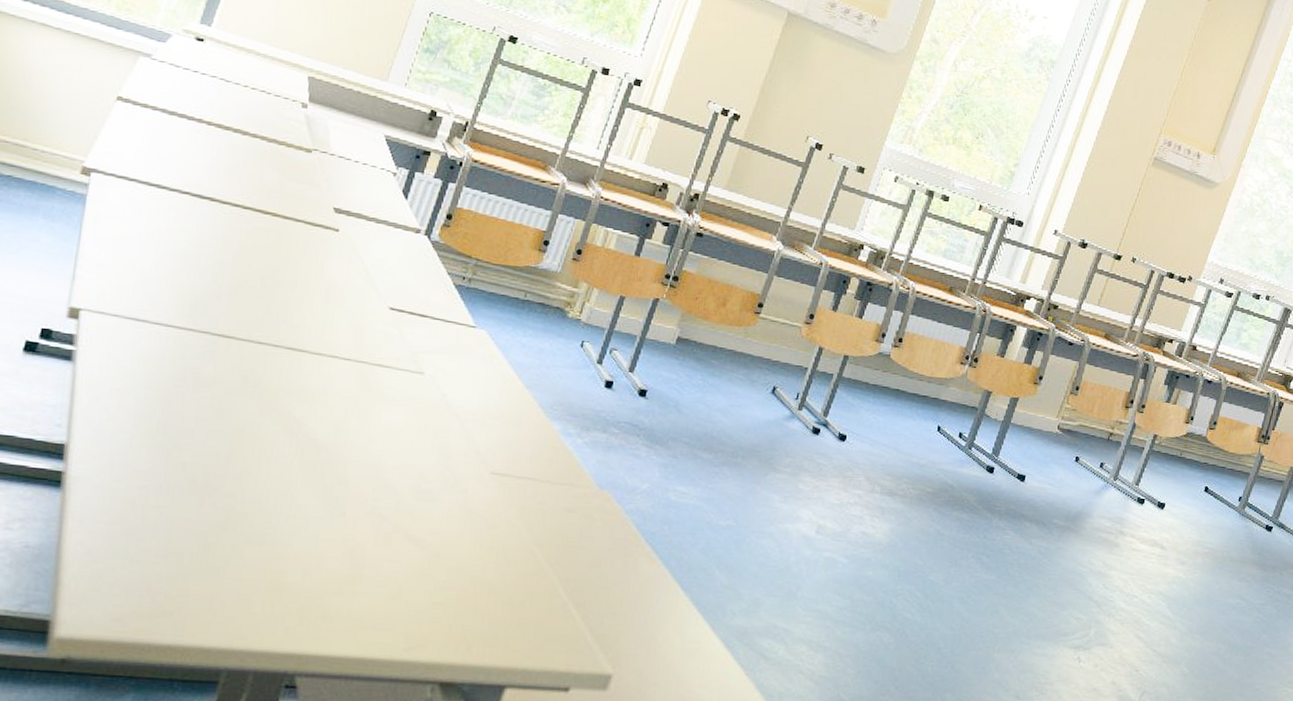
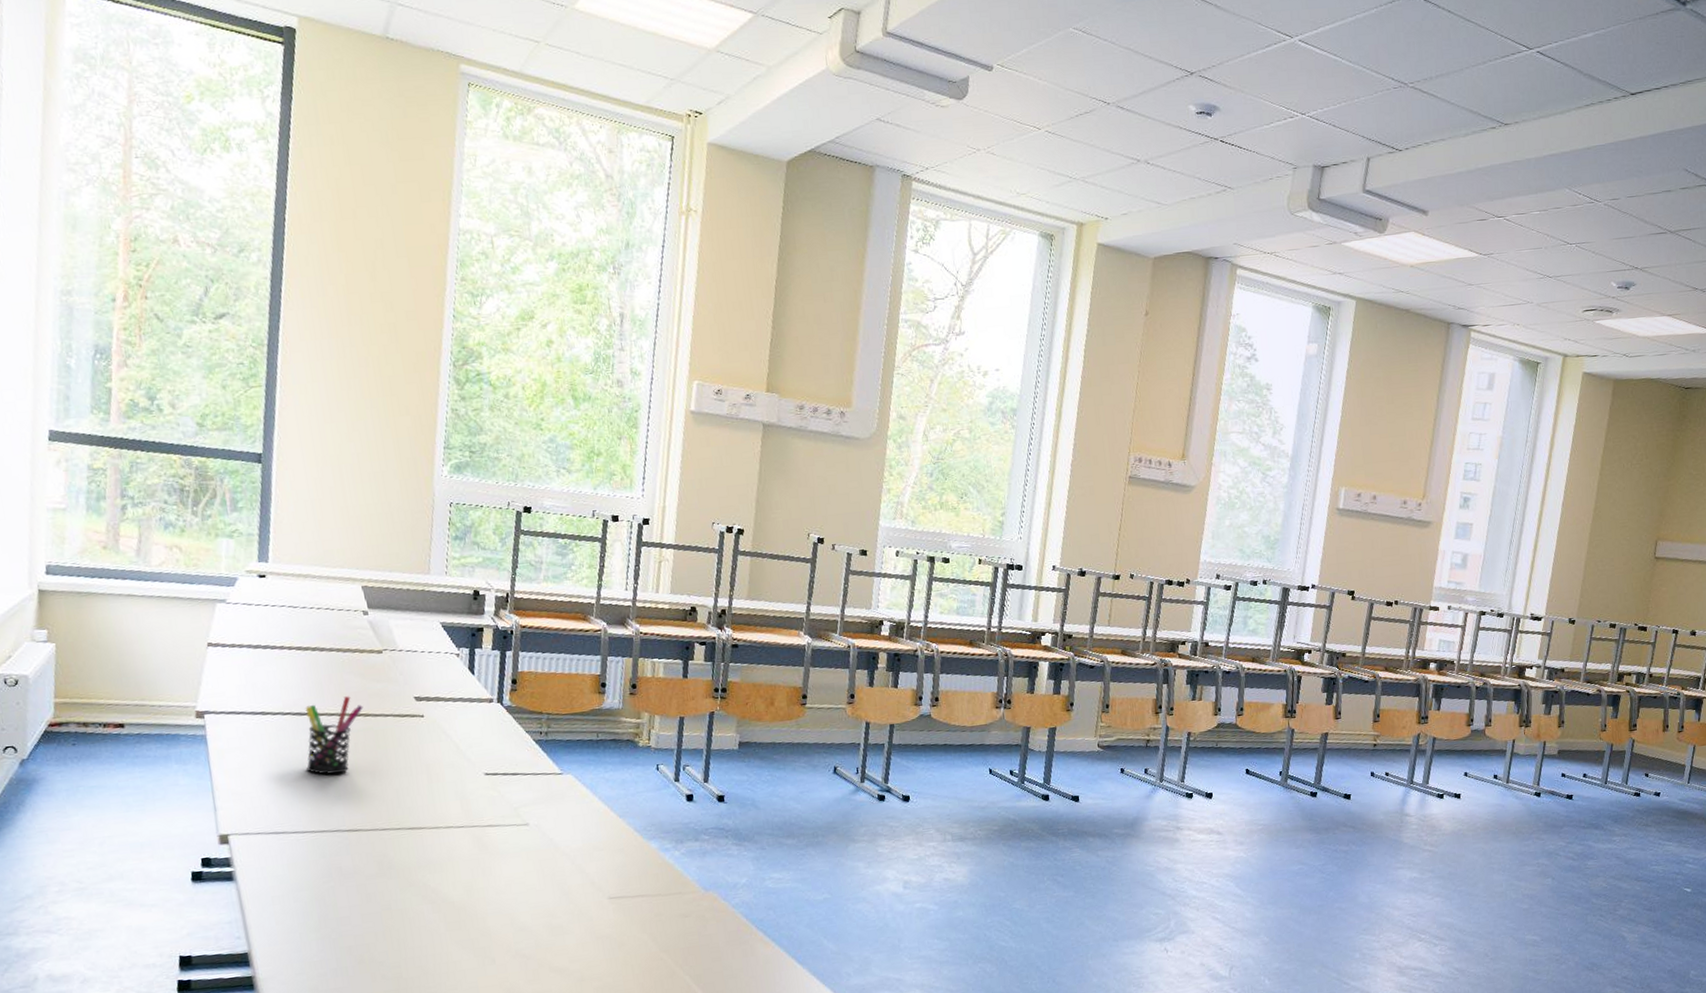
pen holder: none [191,189,274,272] -> present [305,696,363,775]

